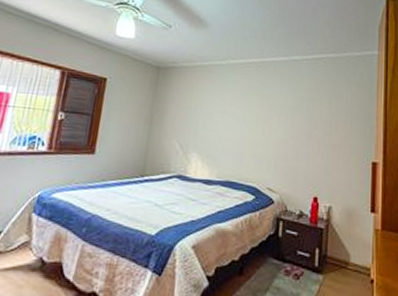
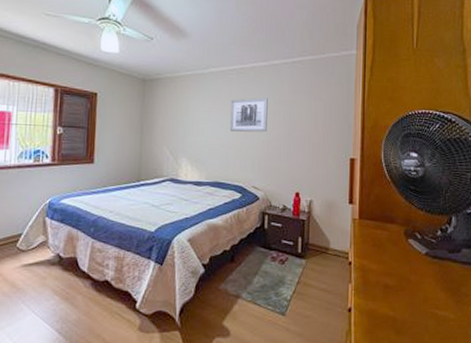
wall art: none [246,93,287,130] -> present [230,97,268,133]

